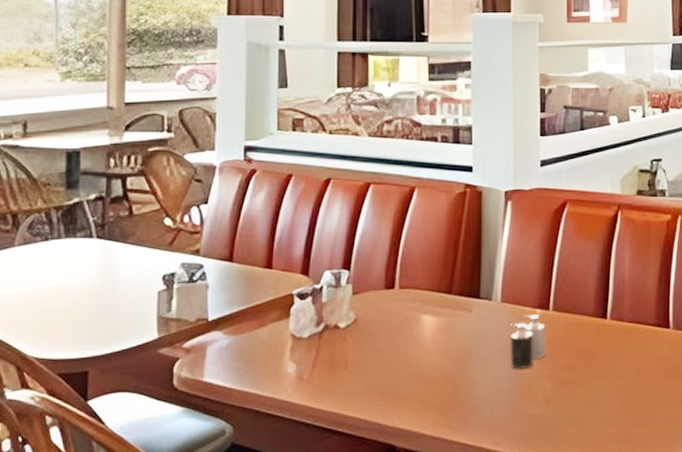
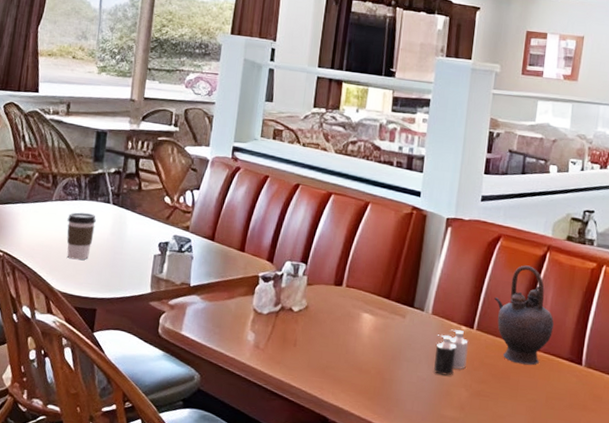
coffee cup: none [37,254,76,315] -> present [67,212,96,260]
teapot: none [568,229,635,340] -> present [494,265,554,366]

